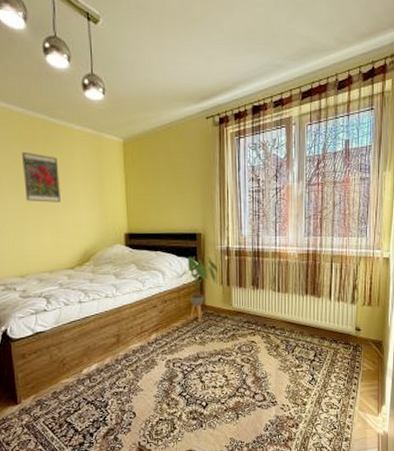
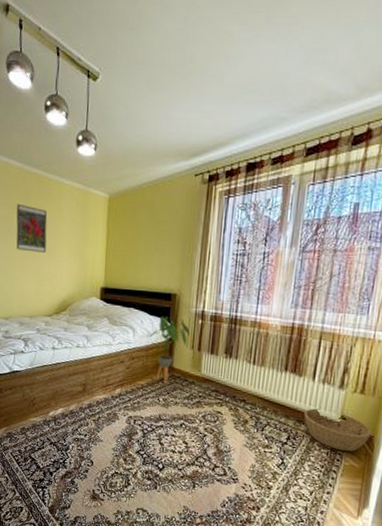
basket: none [326,324,381,359] -> present [304,408,372,452]

